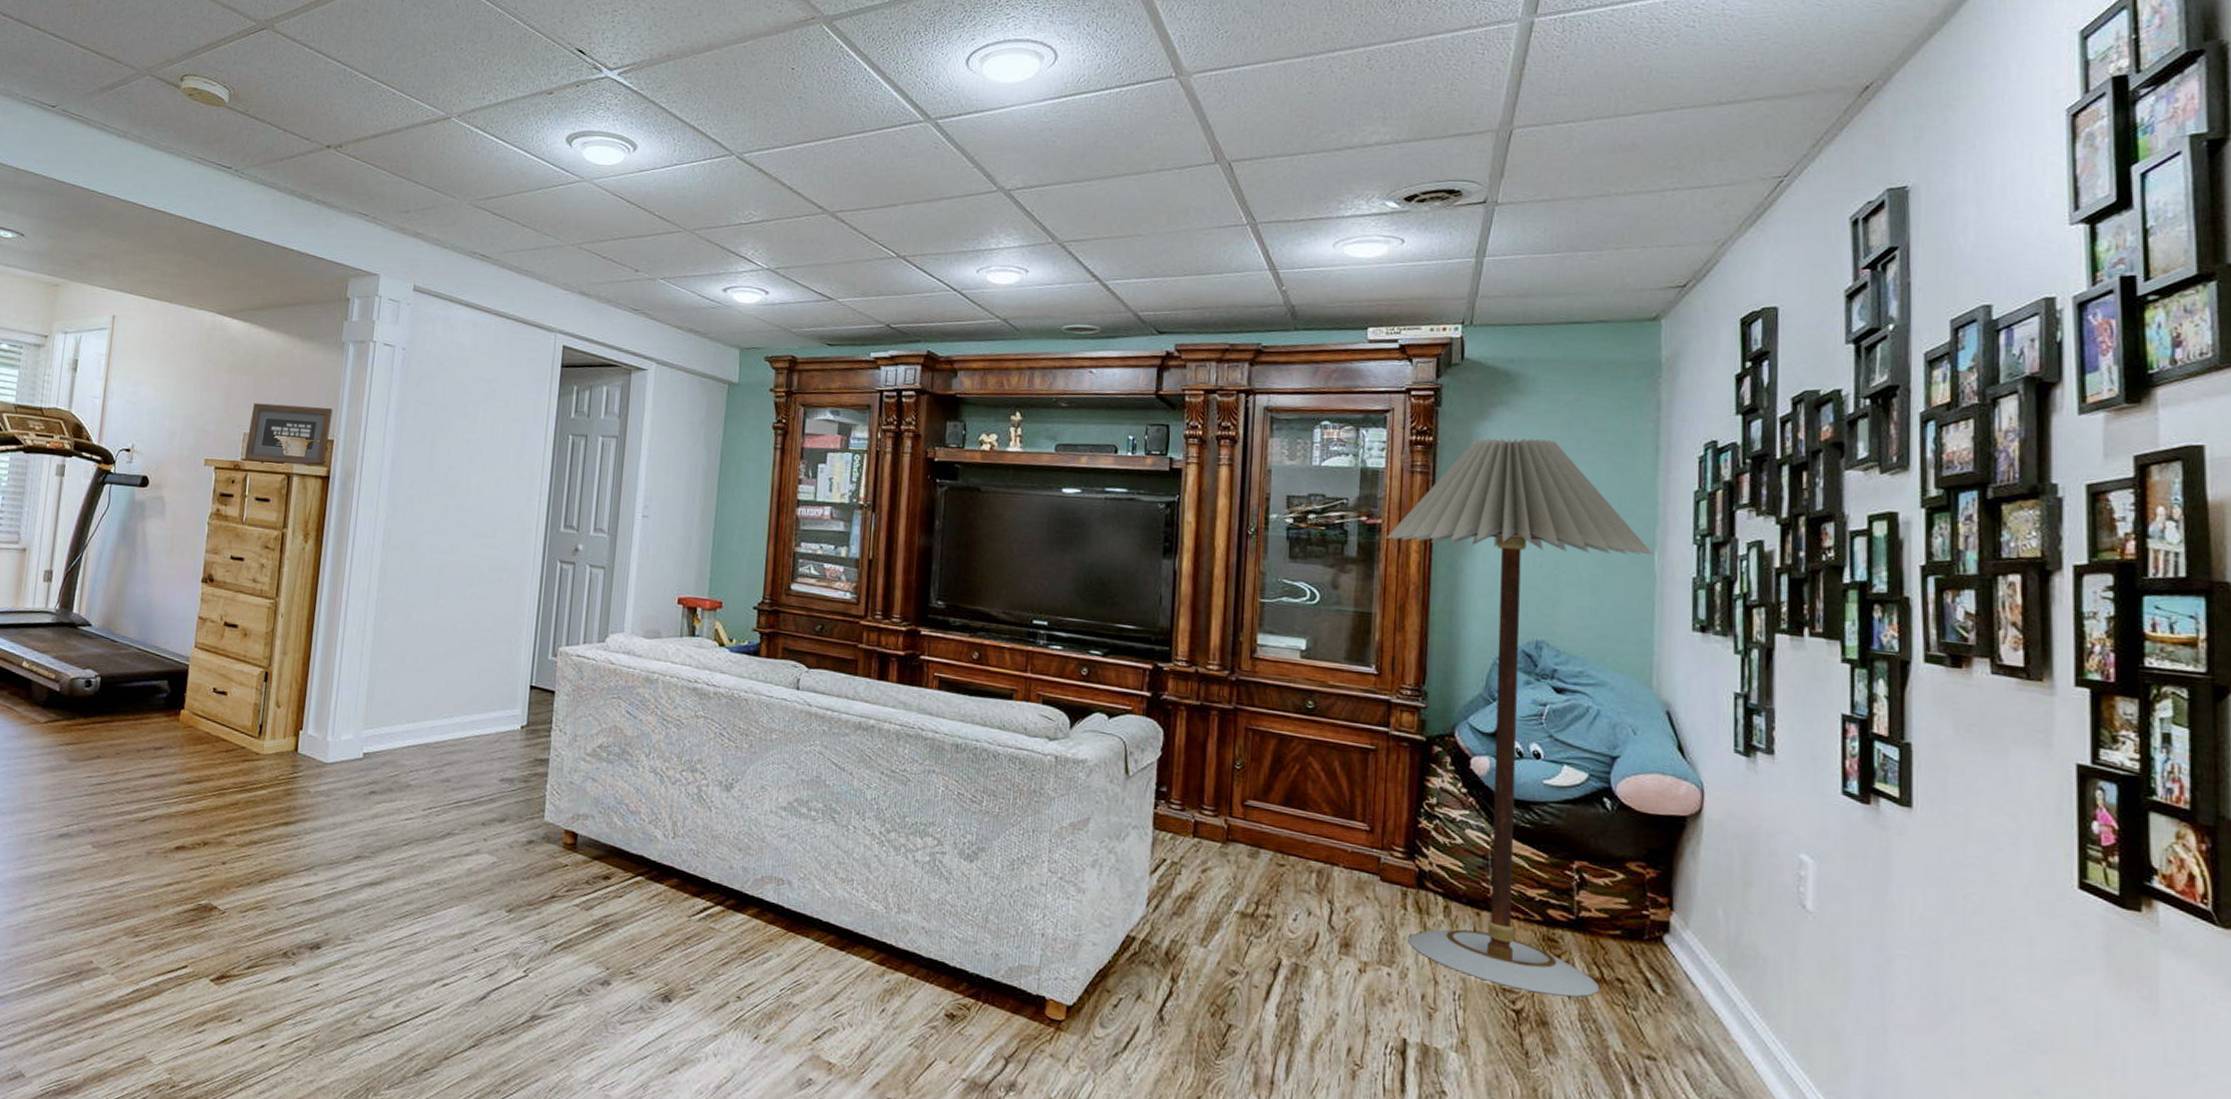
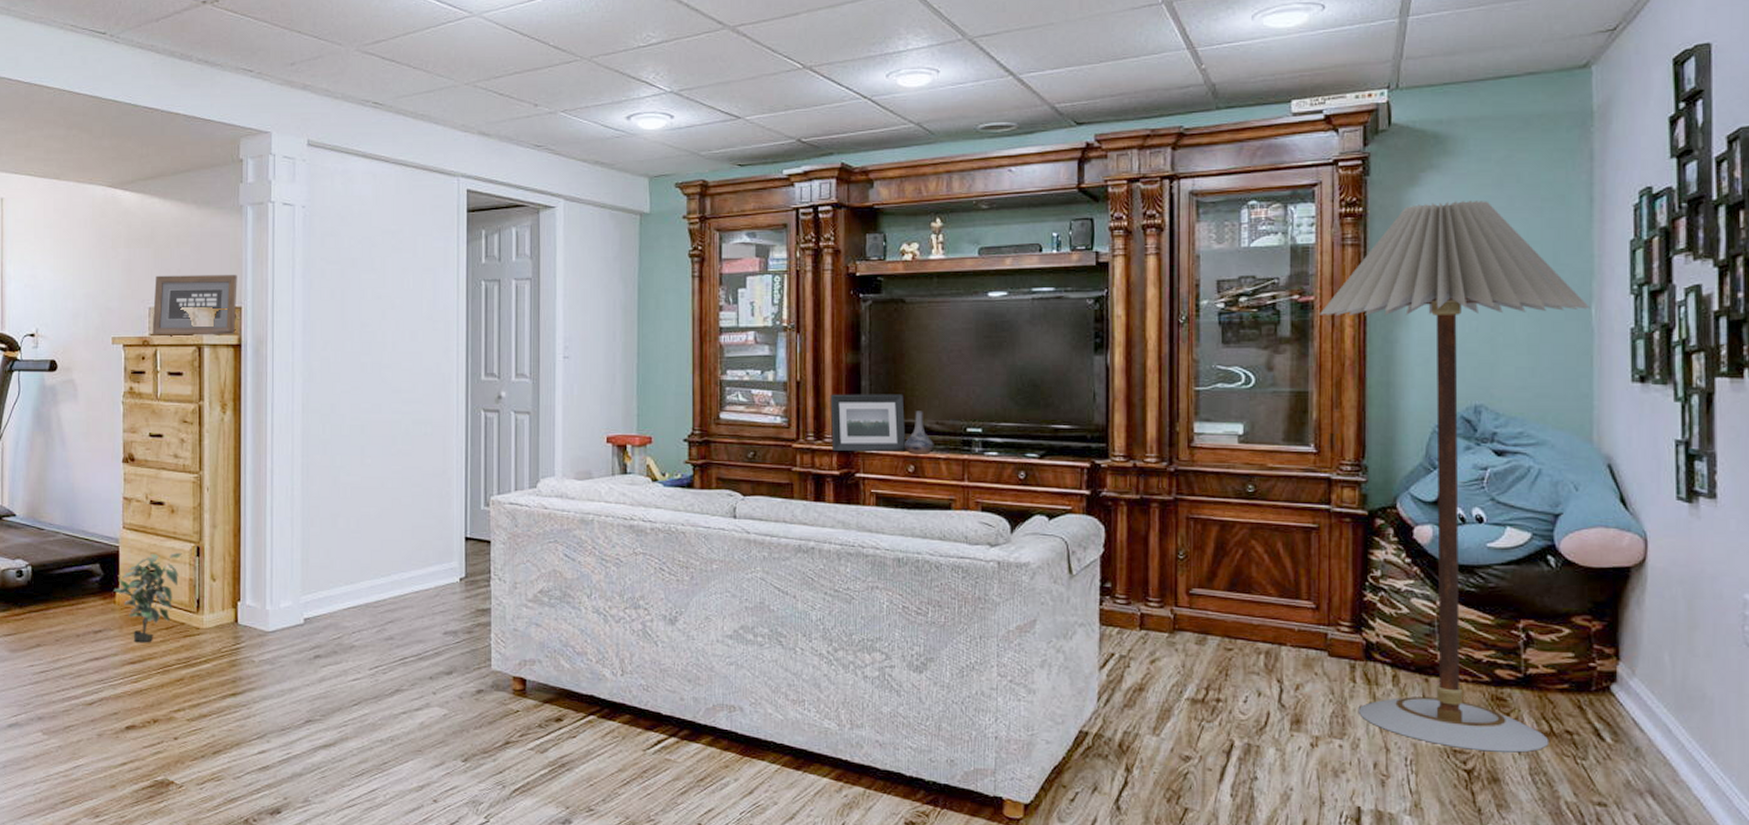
potted plant: none [178,674,250,765] -> present [113,552,182,643]
picture frame: none [898,575,973,638] -> present [830,394,906,453]
decorative vase: none [970,598,1000,643] -> present [905,411,934,456]

